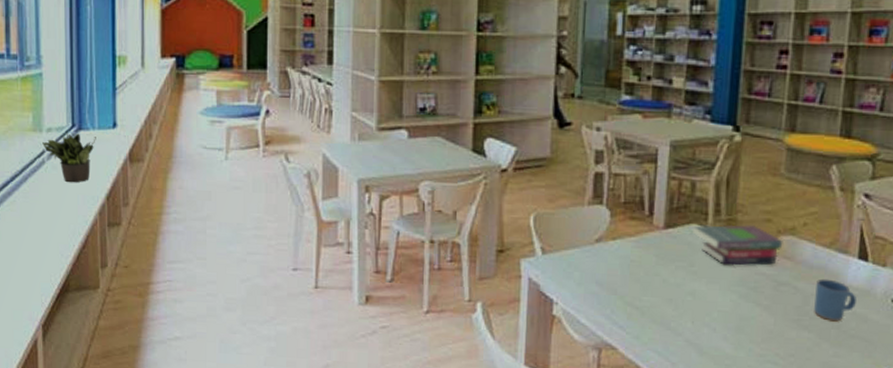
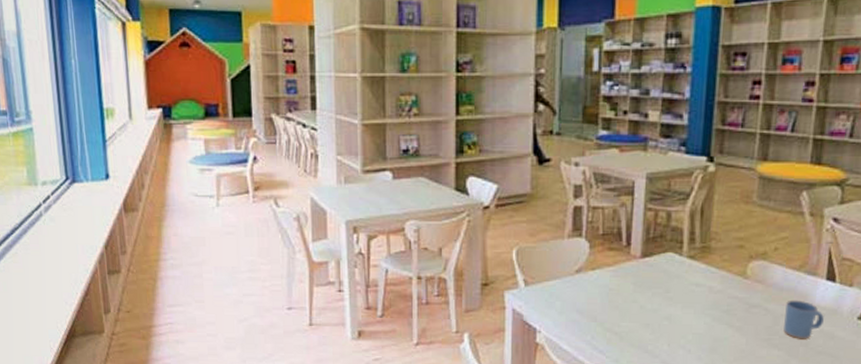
potted plant: present [42,132,96,182] -> none [38,185,91,233]
books: present [693,224,783,265] -> none [668,250,755,290]

